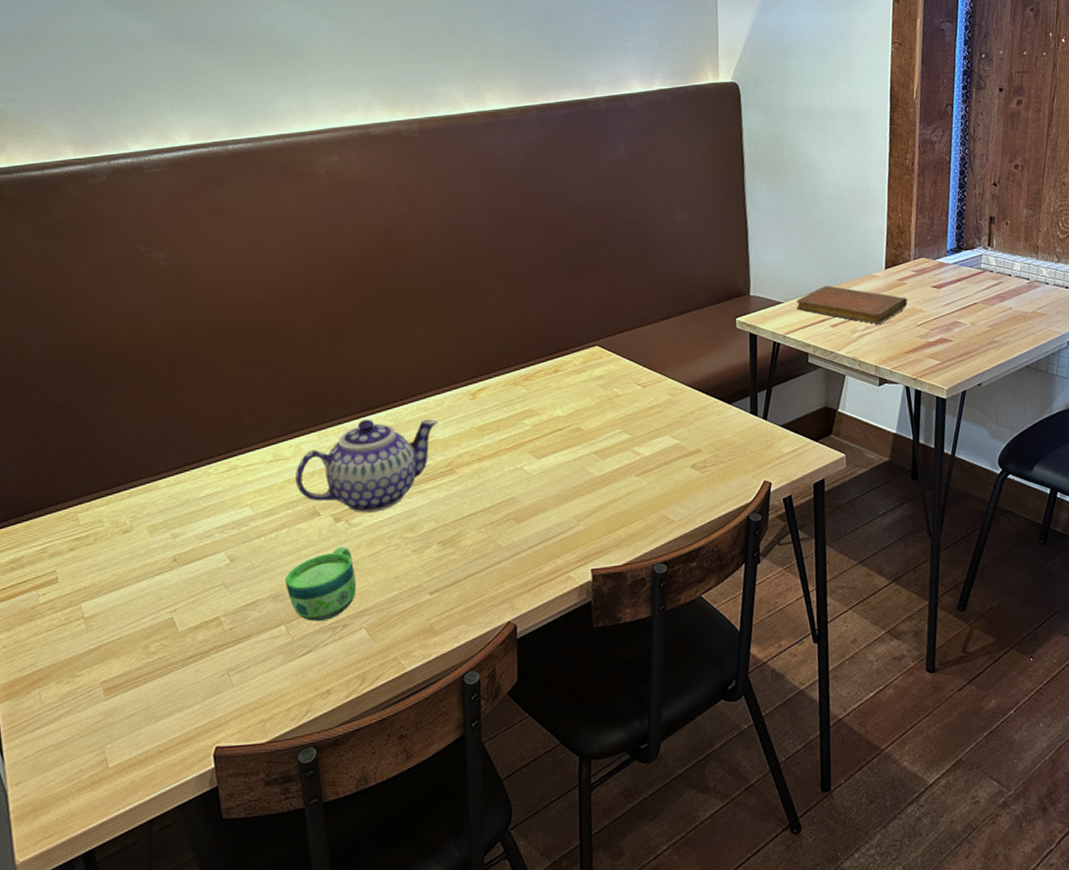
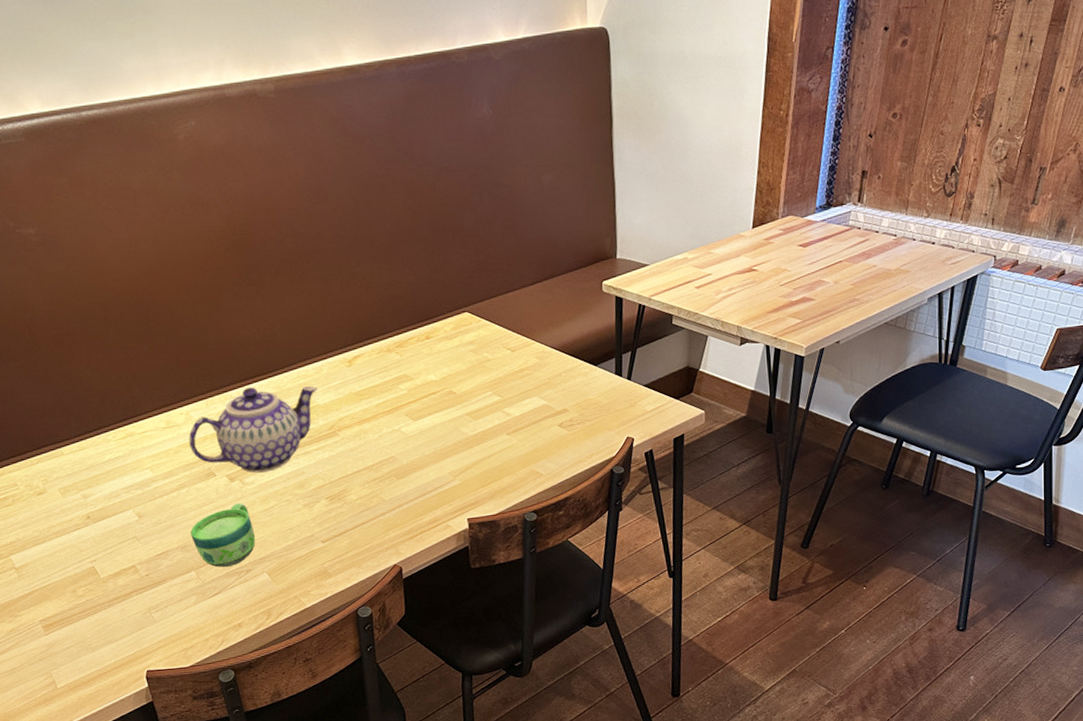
notebook: present [796,286,908,324] -> none [662,247,773,284]

